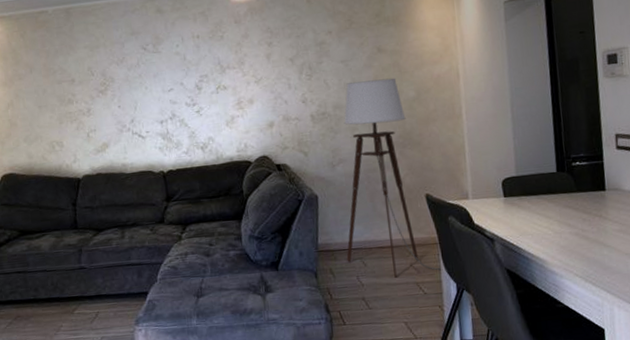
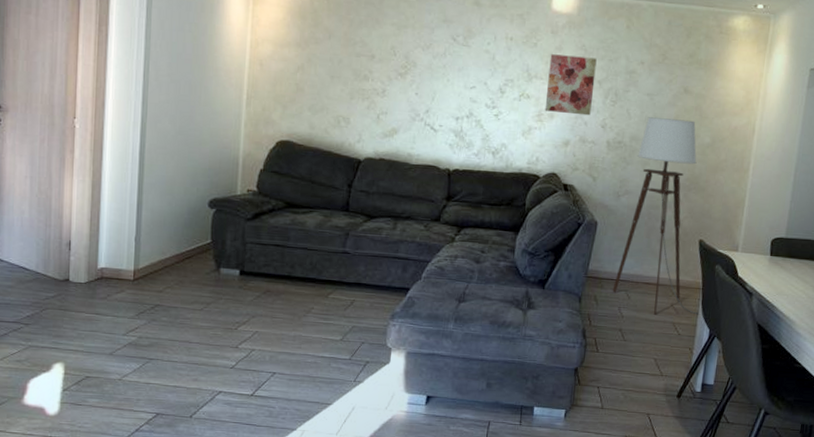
wall art: none [238,37,289,98] -> present [544,54,597,116]

